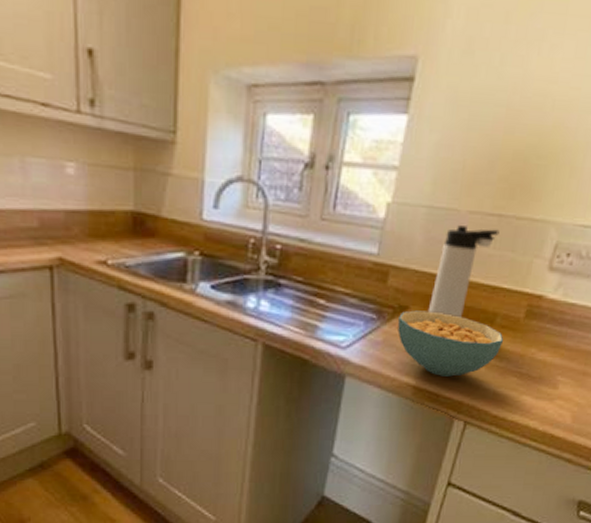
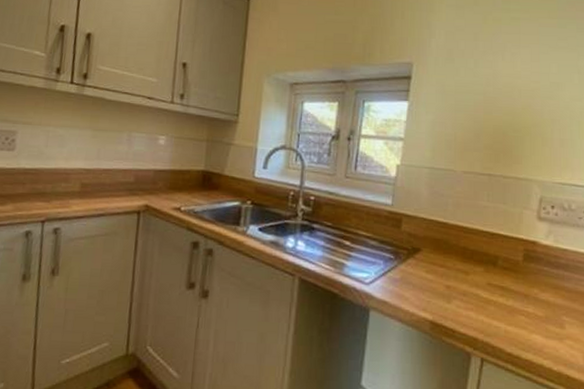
cereal bowl: present [397,310,504,377] -> none [413,252,508,313]
thermos bottle: present [429,225,500,318] -> none [438,182,491,260]

